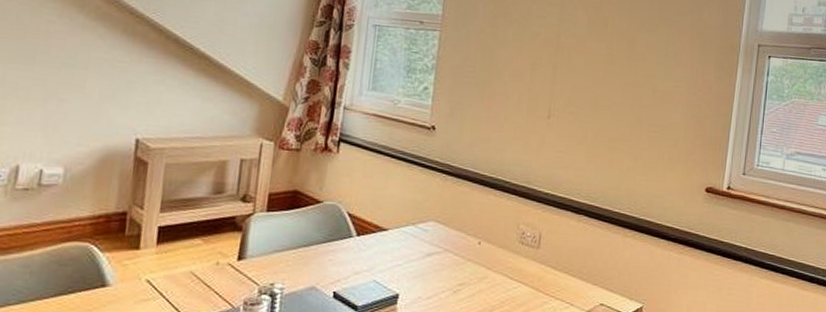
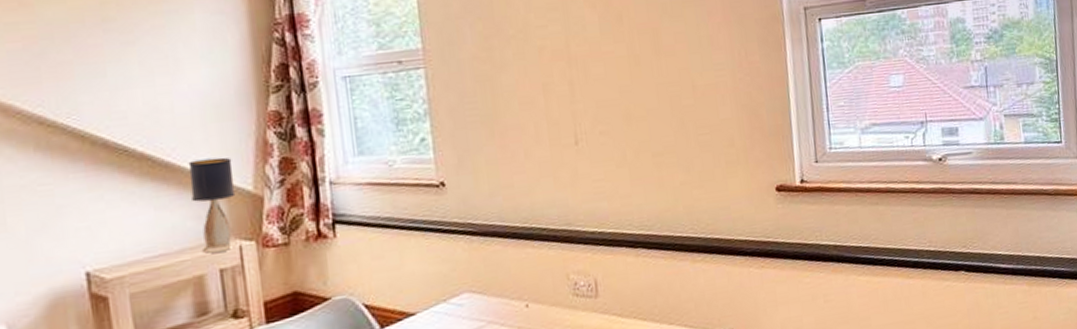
table lamp: none [230,67,272,145] -> present [188,157,236,253]

